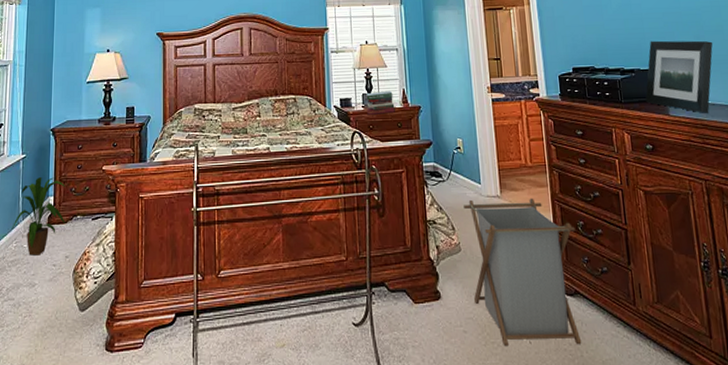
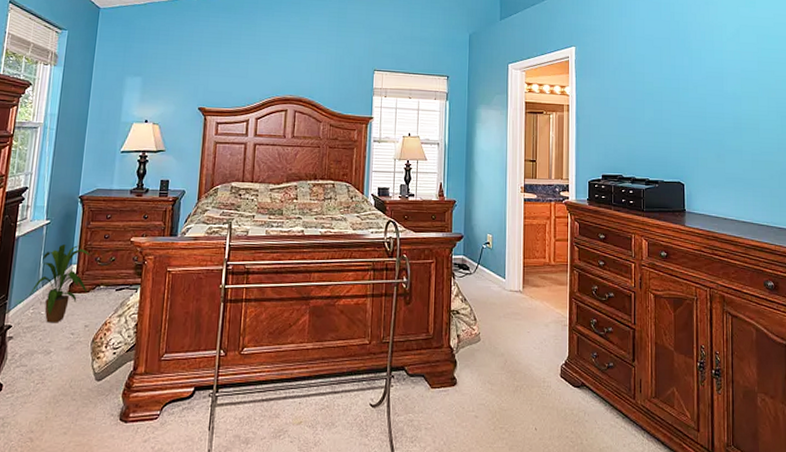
books: present [366,90,395,115] -> none [403,183,431,206]
laundry basket: present [464,198,582,347] -> none [487,293,588,432]
picture frame: present [645,40,713,114] -> none [665,155,732,228]

